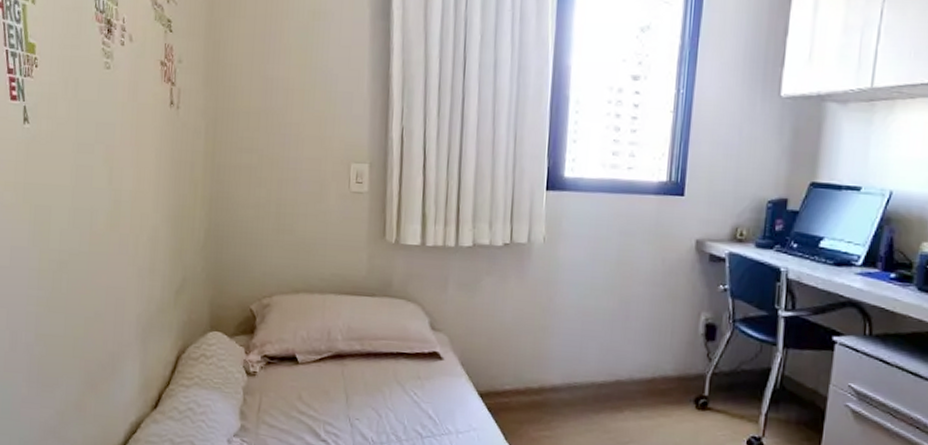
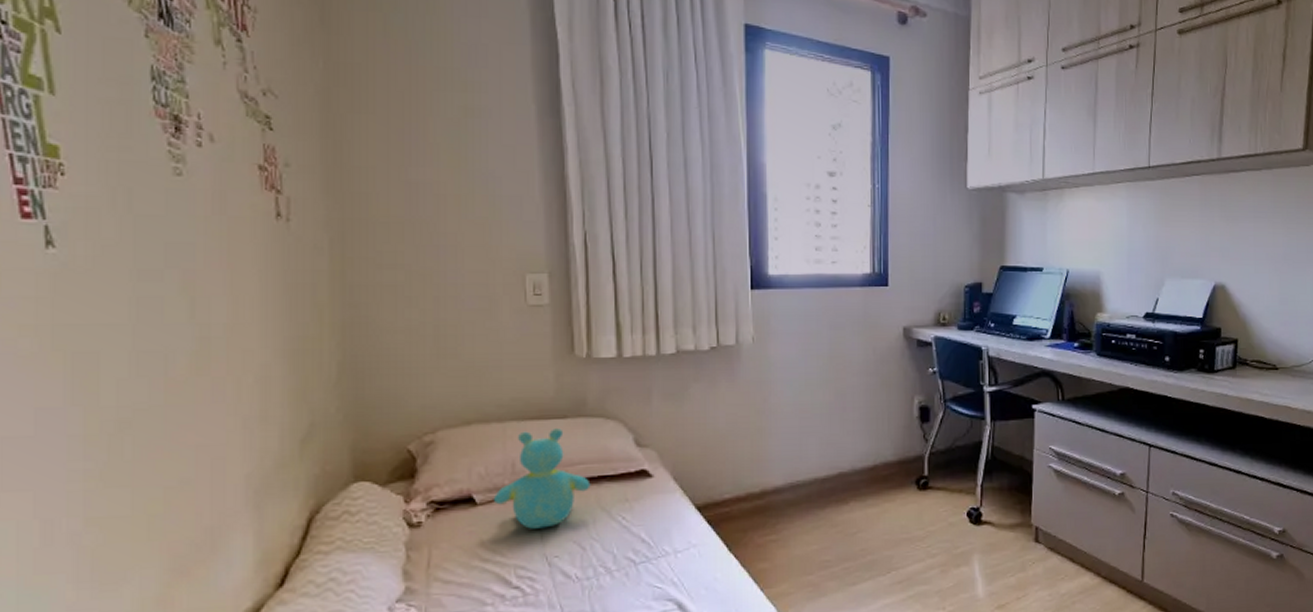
teddy bear: none [311,304,390,393] -> present [493,428,591,529]

